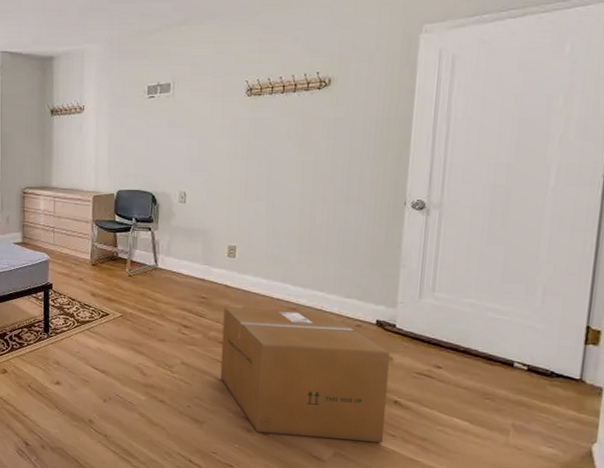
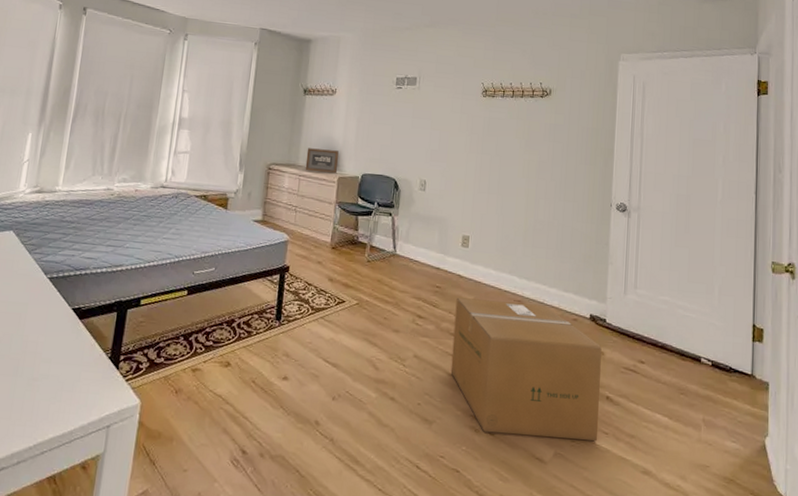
picture frame: none [59,169,91,193] -> present [305,148,339,174]

